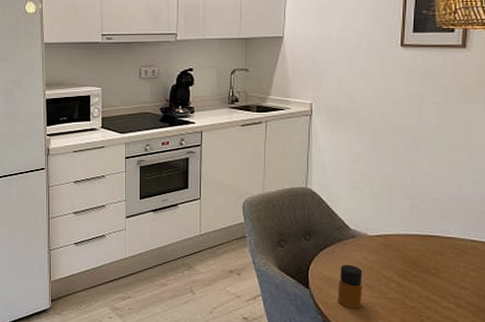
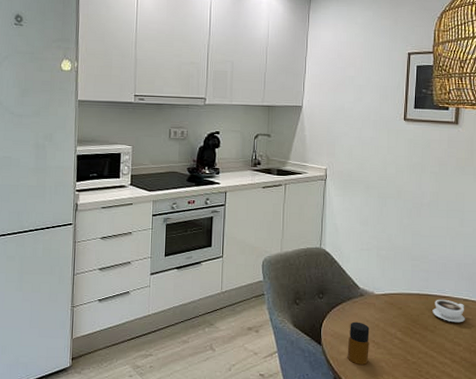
cappuccino: none [434,240,473,266] -> present [432,299,465,323]

